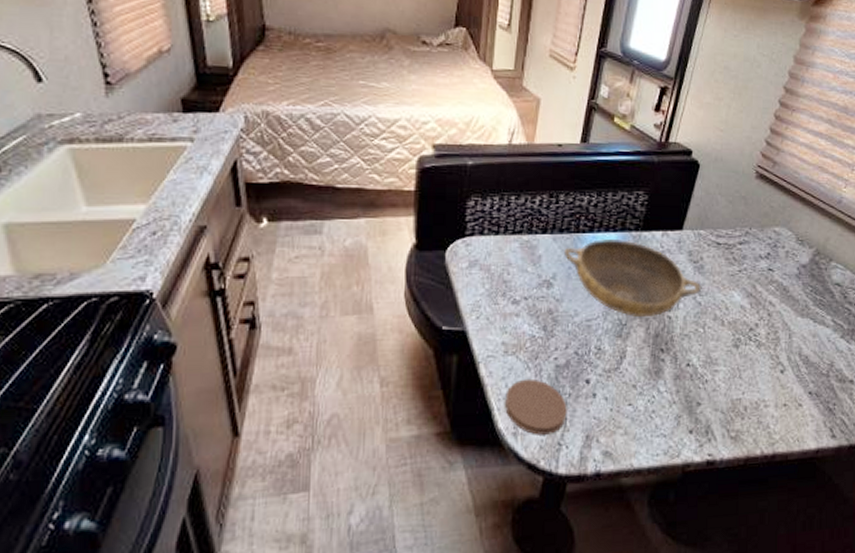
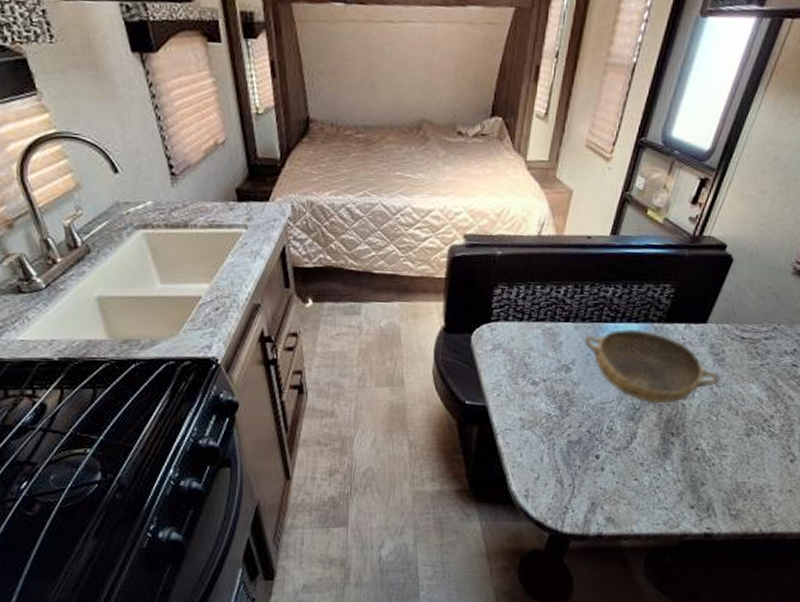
coaster: present [505,378,567,435] -> none [519,450,576,499]

